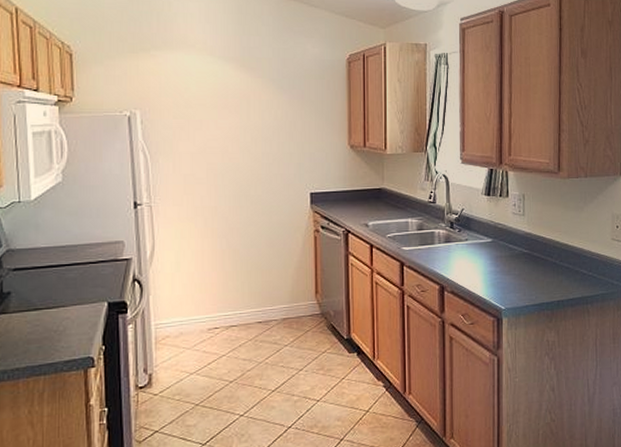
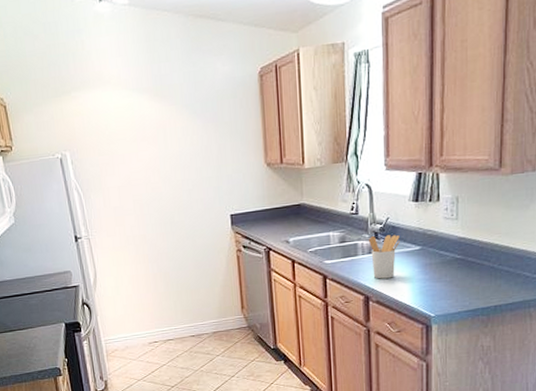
utensil holder: none [445,225,473,269] -> present [369,234,400,279]

